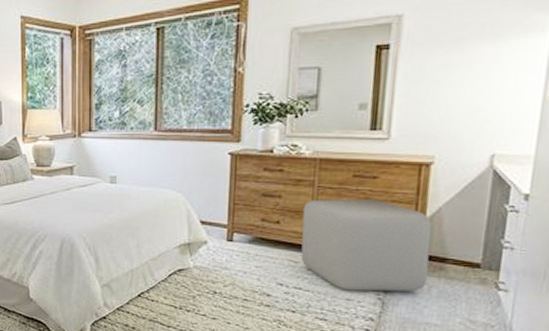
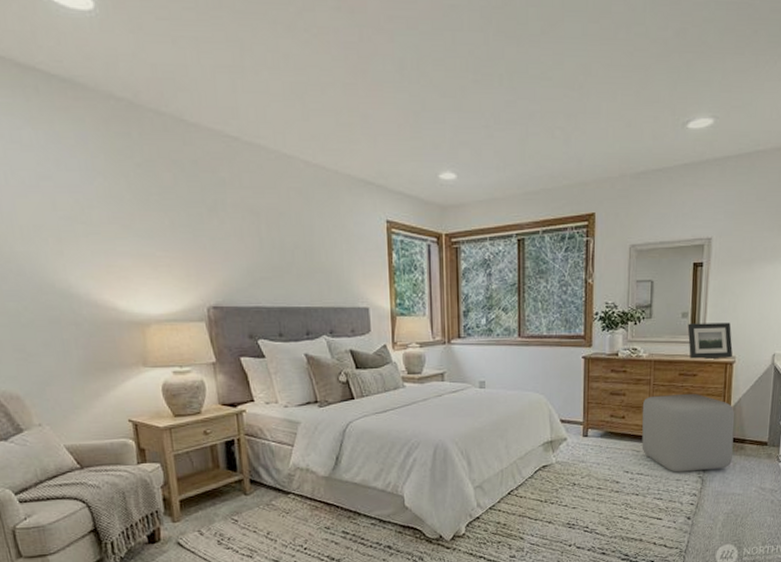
picture frame: none [366,115,431,158] -> present [687,322,733,359]

